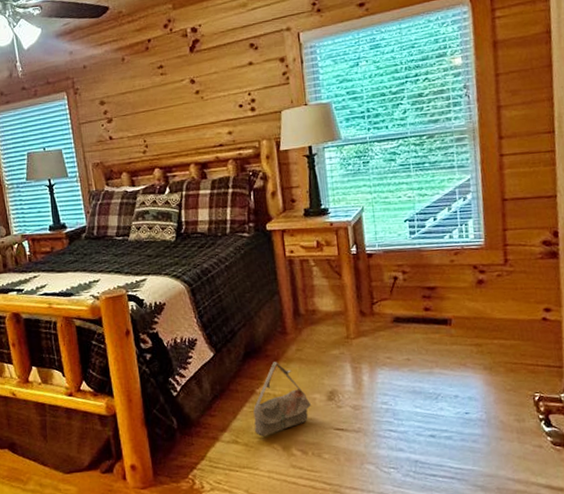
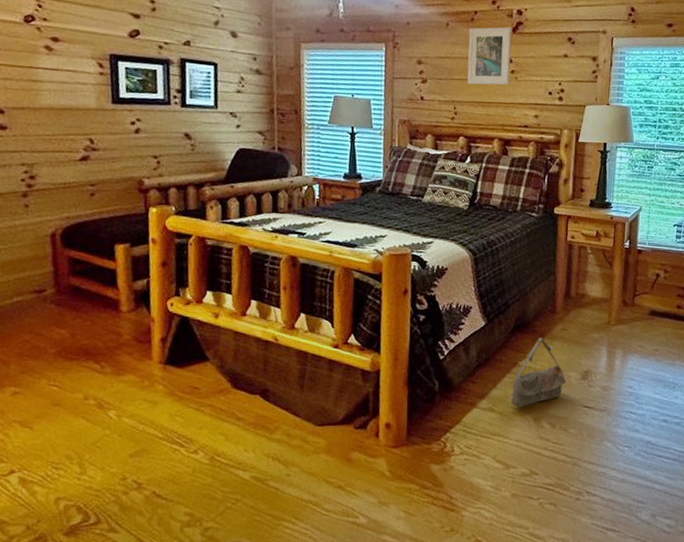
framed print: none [146,47,196,114] -> present [467,27,512,86]

